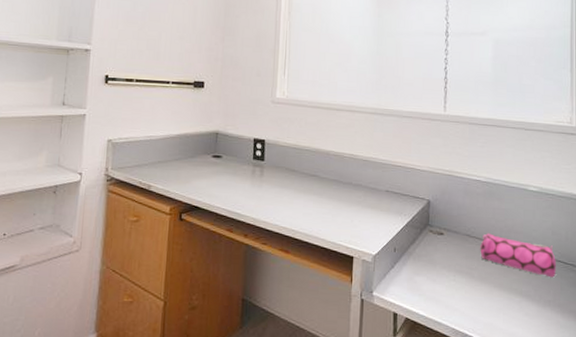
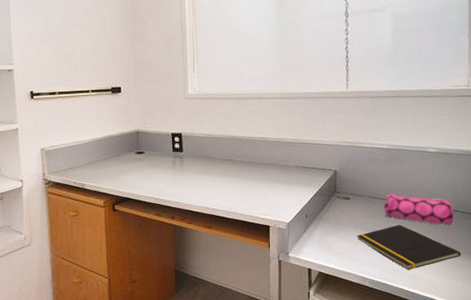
notepad: none [449,270,565,326] -> present [357,224,462,270]

